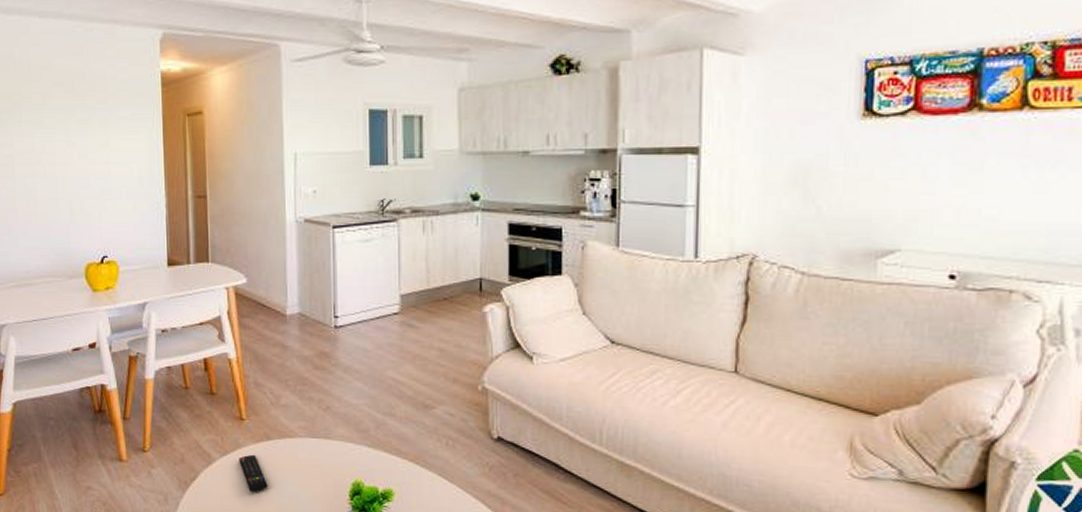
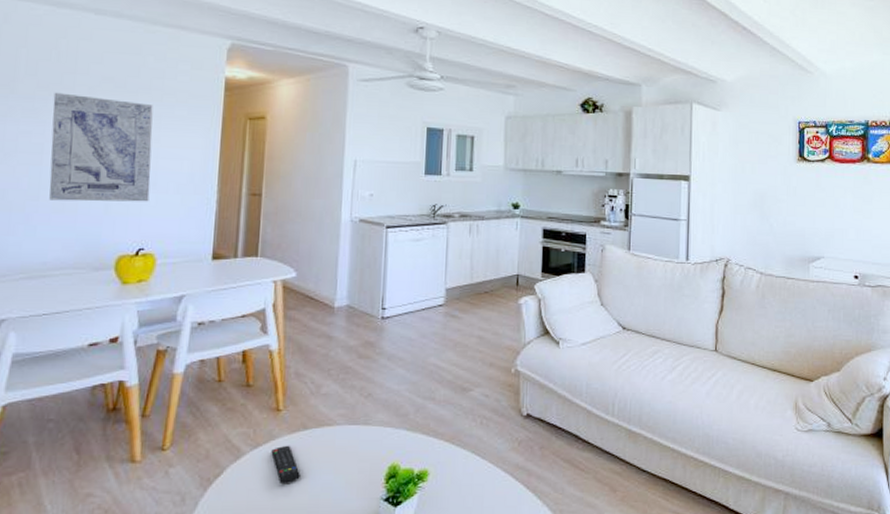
wall art: none [15,102,106,211] -> present [49,92,153,202]

